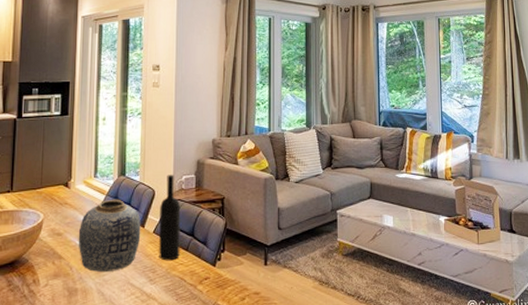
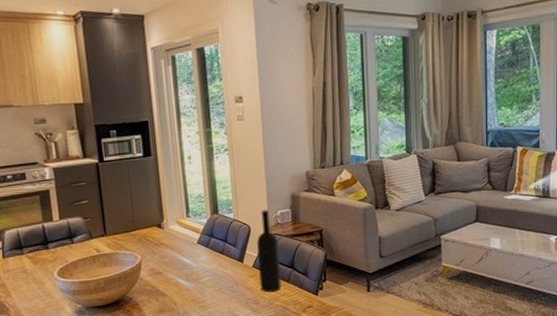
vase: present [78,199,141,272] -> none [177,236,241,306]

